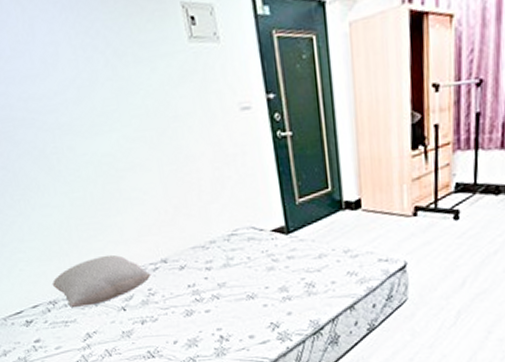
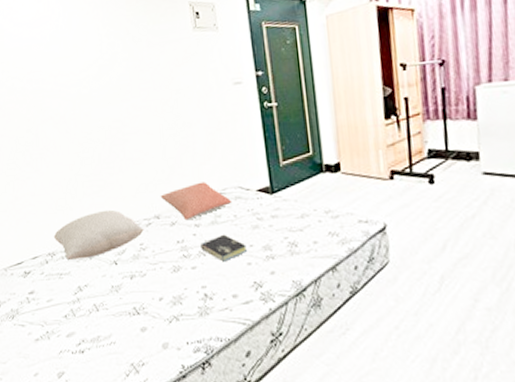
pillow: none [165,222,245,264] -> present [160,182,232,221]
book: none [213,276,262,305] -> present [201,234,247,262]

